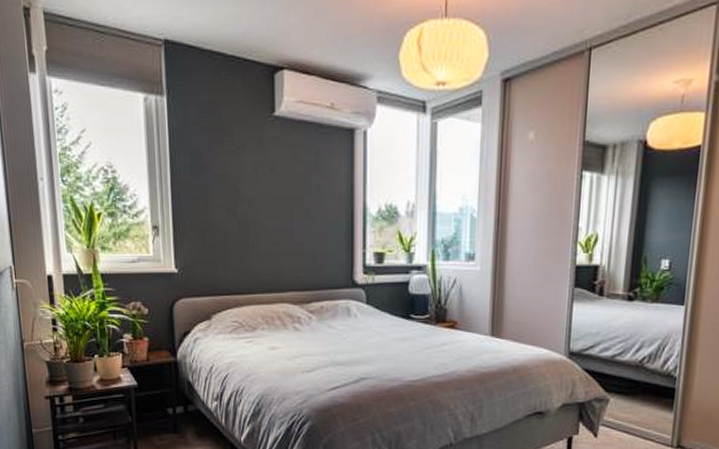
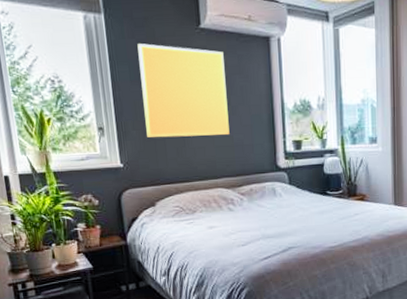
wall art: none [202,132,301,243] -> present [137,43,230,138]

